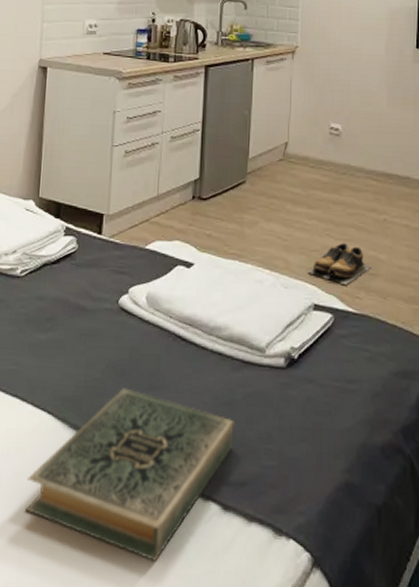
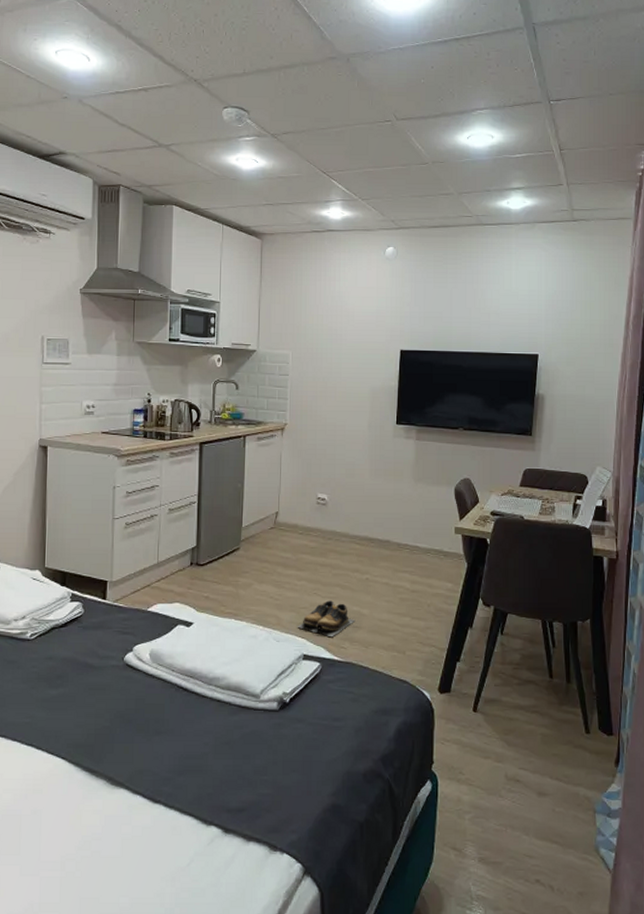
hardback book: present [24,388,236,561] -> none [43,734,234,878]

